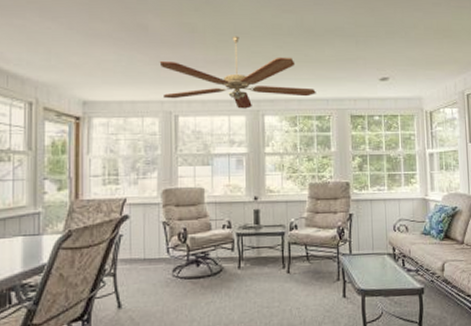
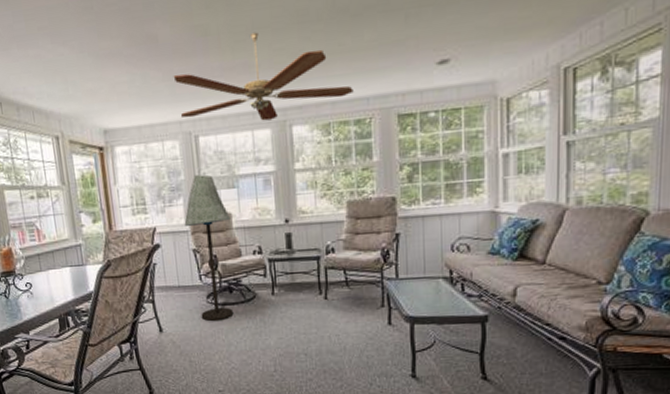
floor lamp: none [156,151,203,295] -> present [184,174,234,321]

